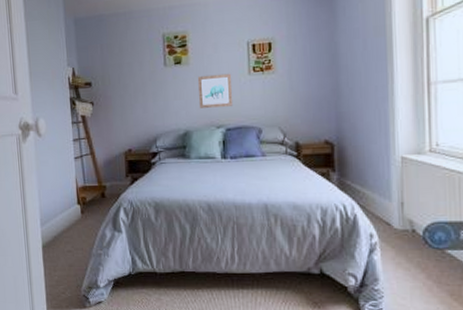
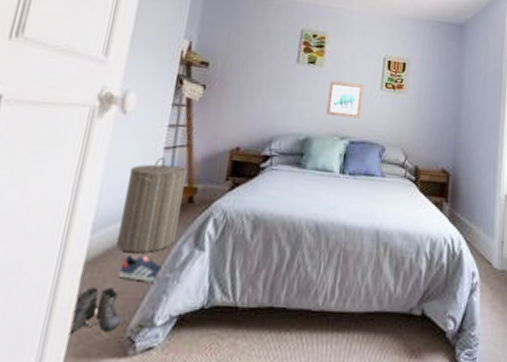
boots: none [43,262,76,294] -> present [69,286,121,335]
laundry hamper: none [54,165,99,238] -> present [116,157,188,254]
sneaker: none [66,238,96,258] -> present [118,254,165,283]

